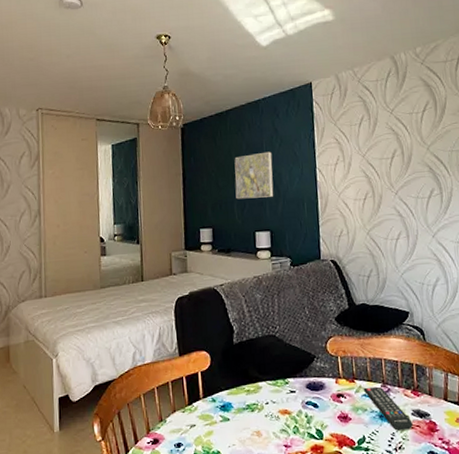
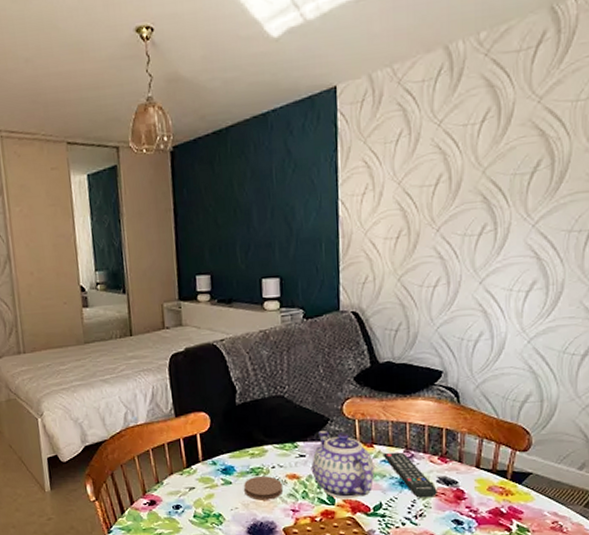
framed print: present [234,151,274,199] -> none [236,179,285,240]
coaster: none [241,411,276,437] -> present [244,475,283,500]
teapot: none [301,367,357,434] -> present [312,431,375,500]

